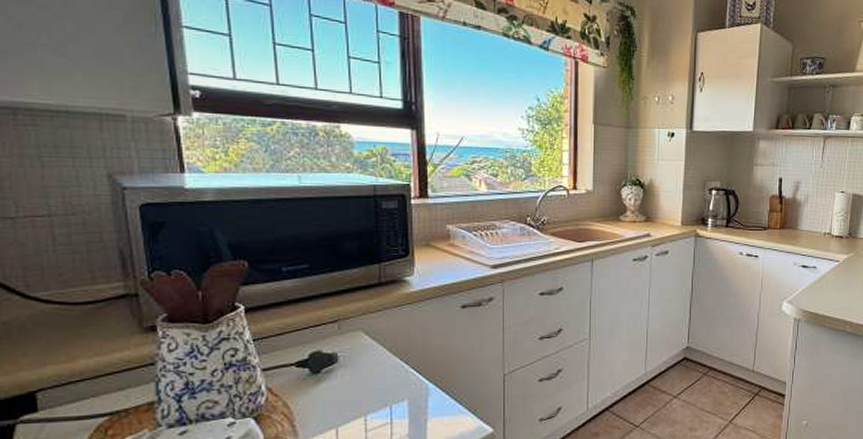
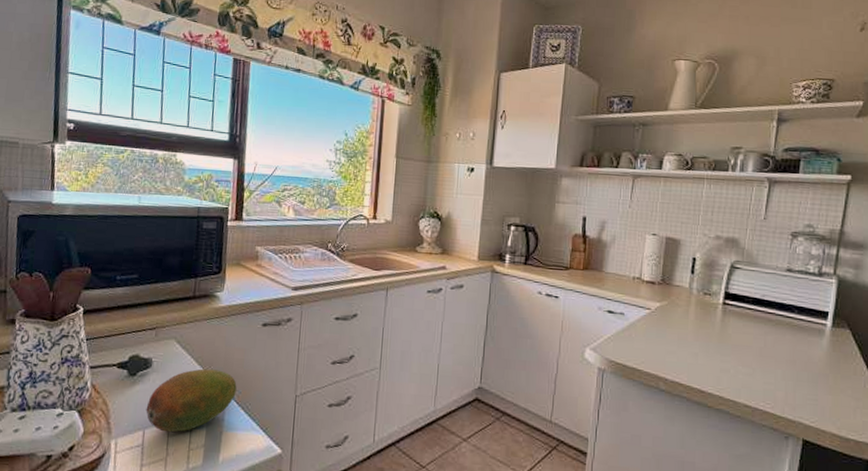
fruit: none [336,357,439,427] -> present [146,368,237,433]

